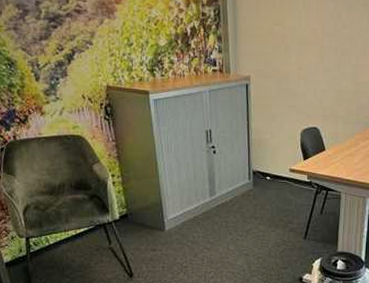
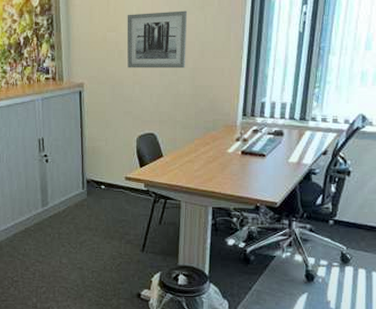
wall art: none [292,7,352,65] -> present [127,11,188,69]

